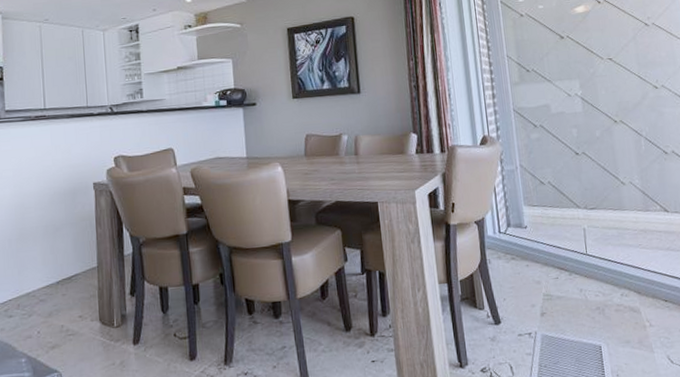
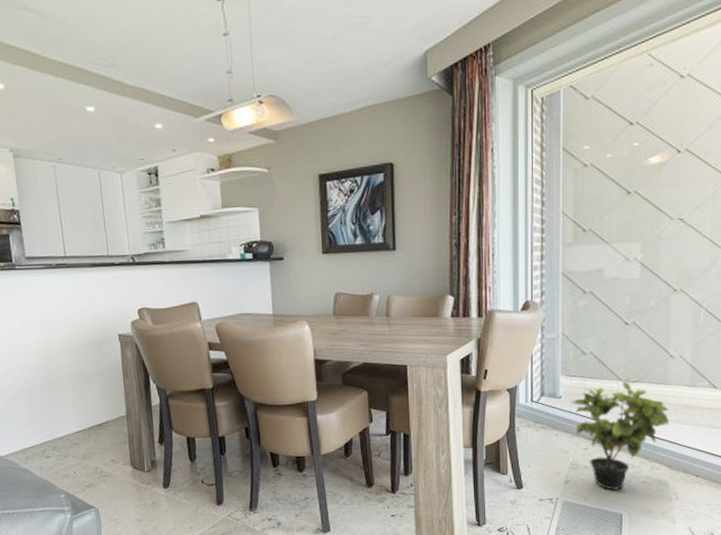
potted plant: none [536,209,631,320] -> present [571,381,670,490]

